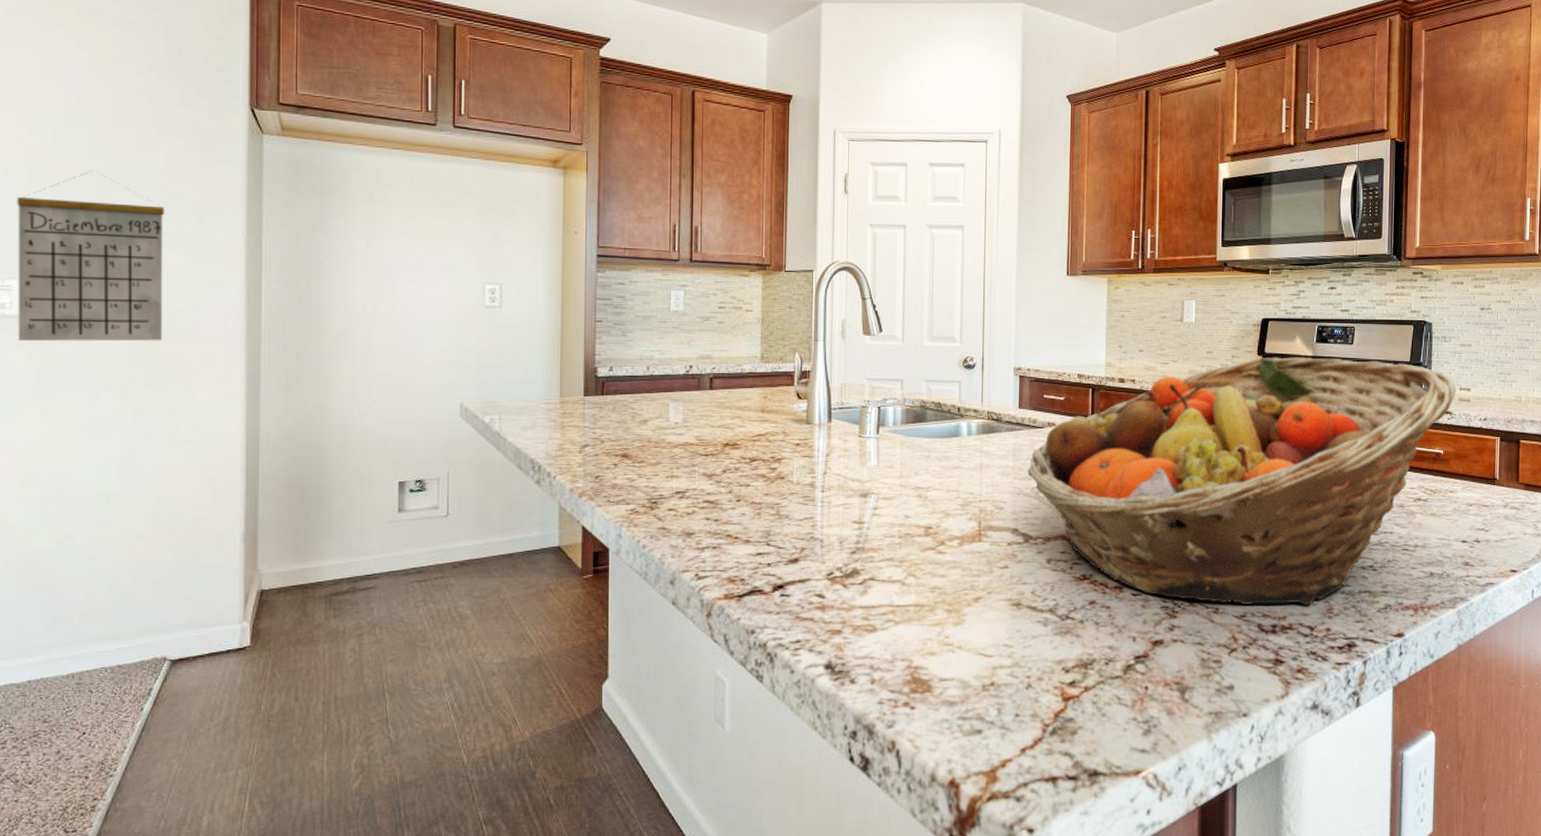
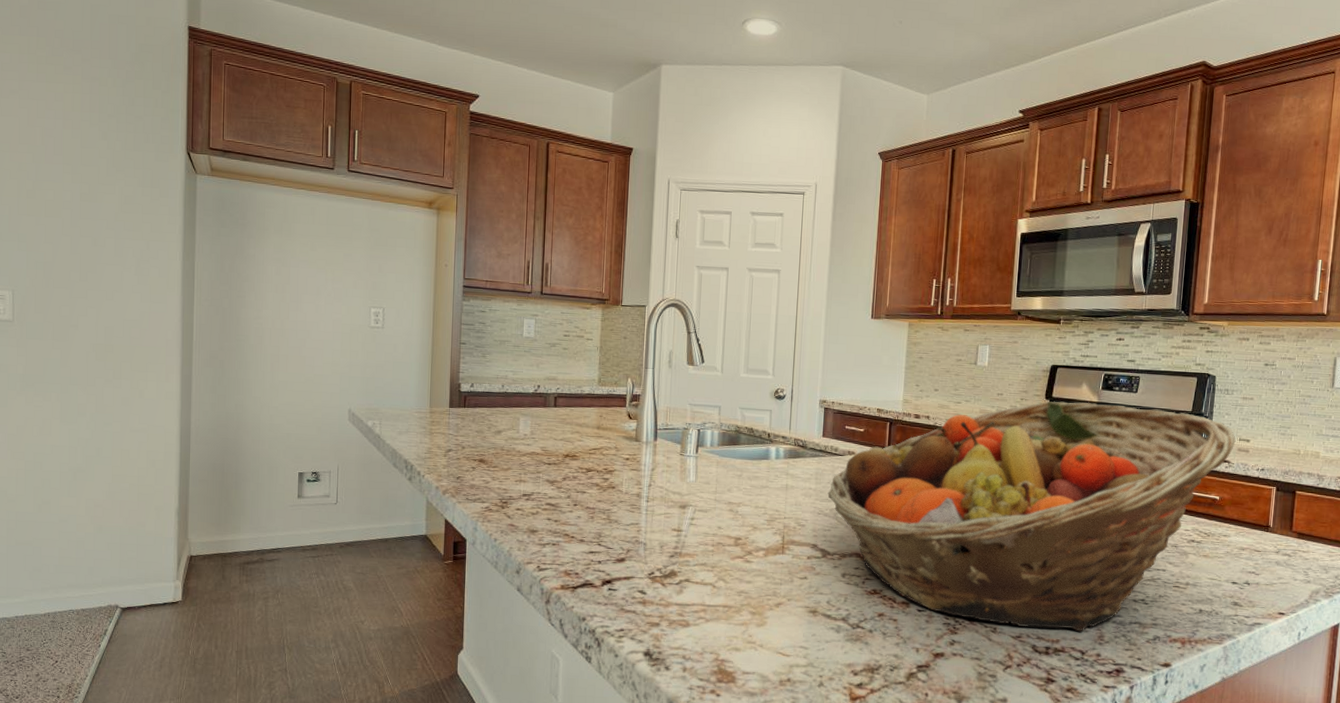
calendar: present [17,170,165,342] -> none [9,202,120,346]

